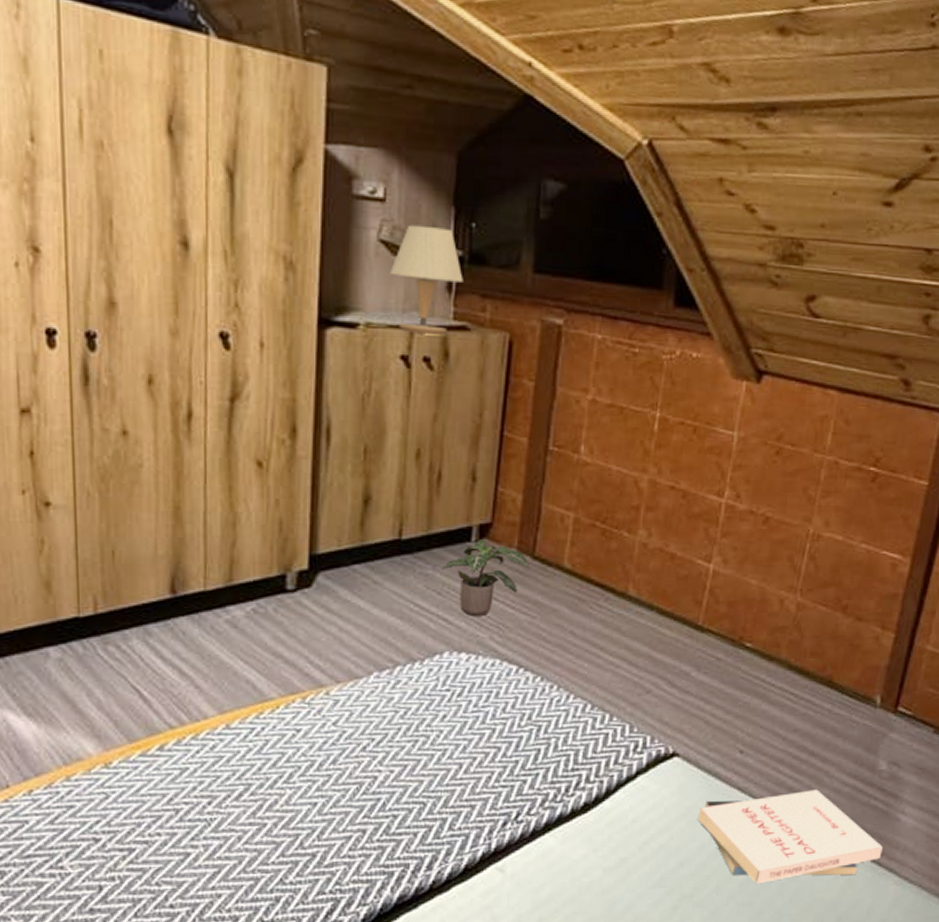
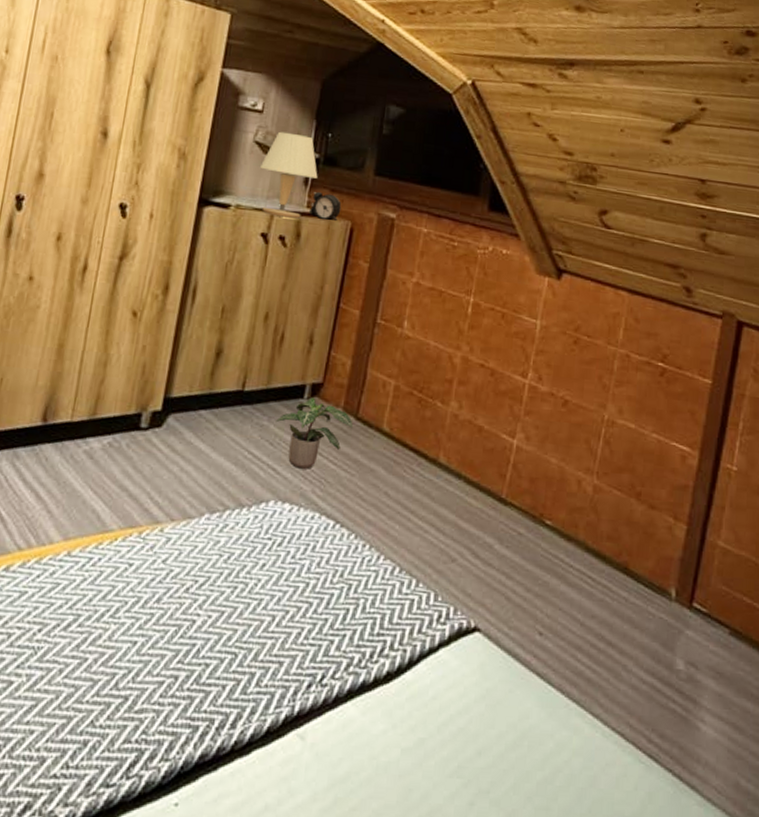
alarm clock: none [457,298,496,334] -> present [310,191,342,222]
books: present [698,789,883,885] -> none [496,683,683,787]

